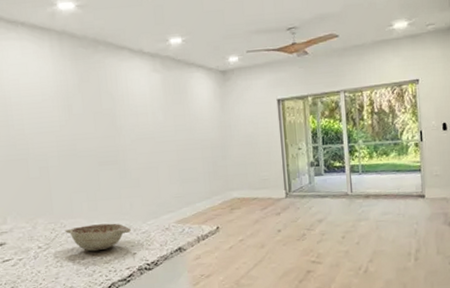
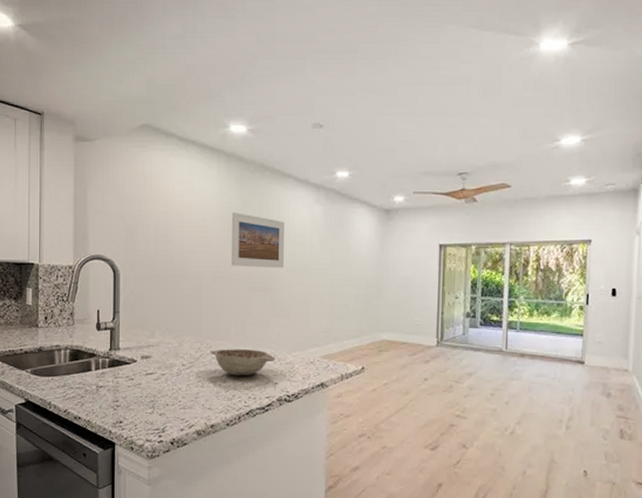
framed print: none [69,89,129,144] -> present [231,213,285,269]

